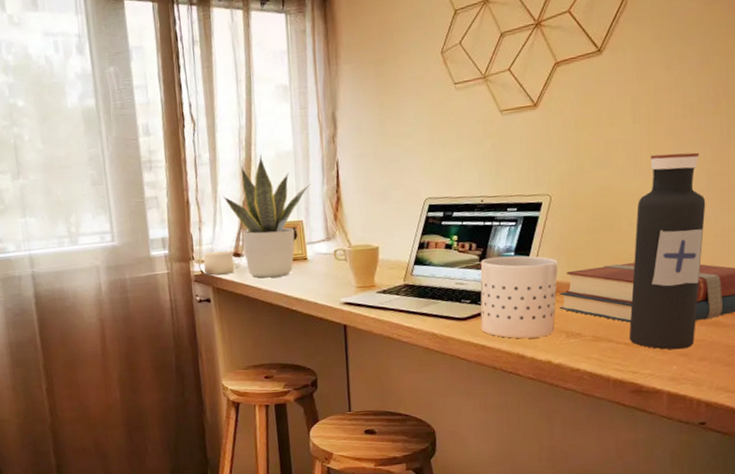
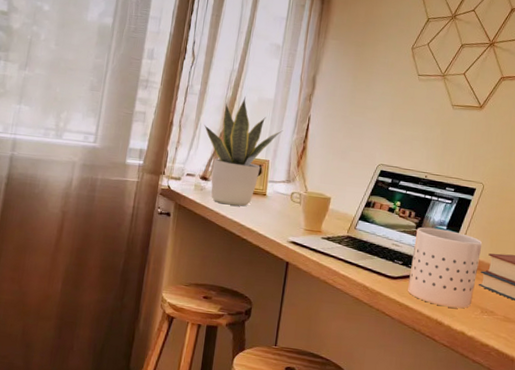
candle: present [203,251,235,275] -> none [171,170,201,194]

